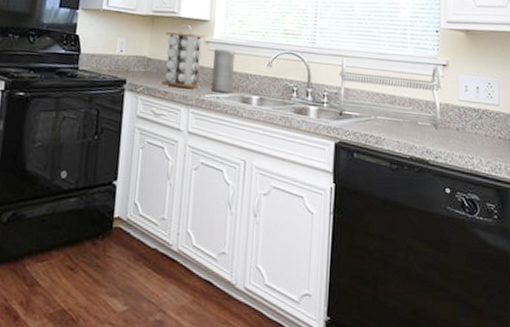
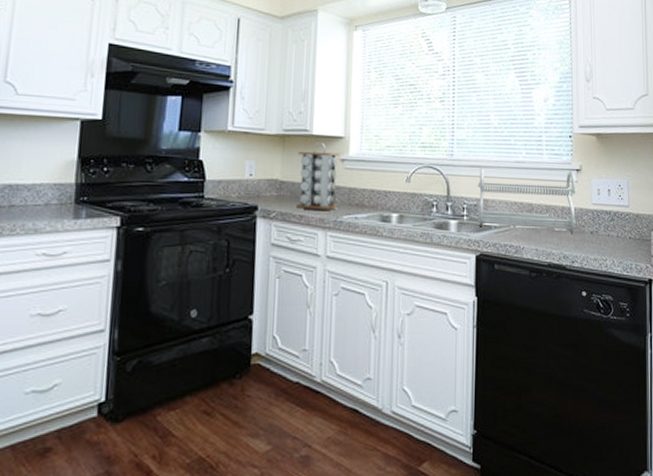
canister: present [210,48,236,94] -> none [348,166,373,213]

